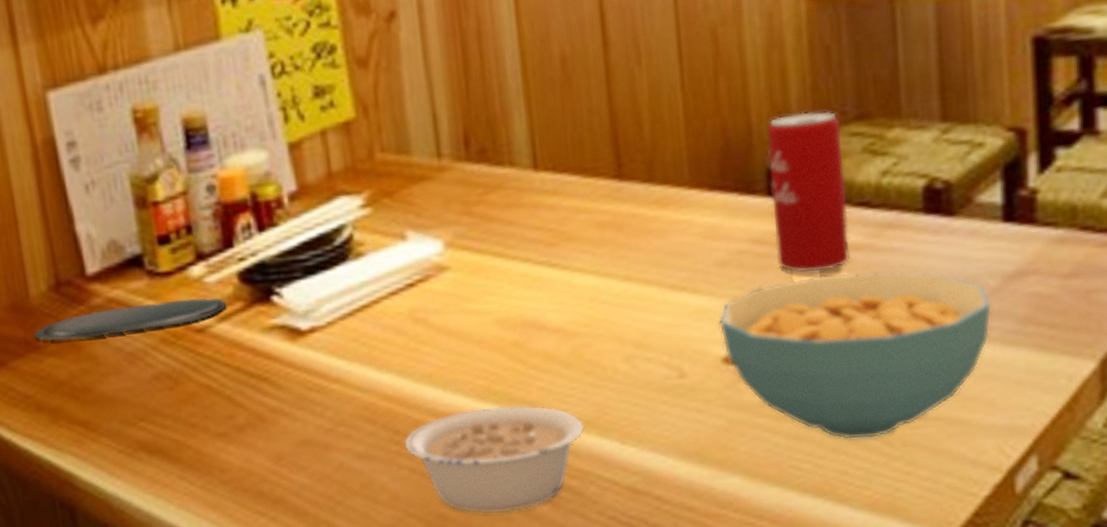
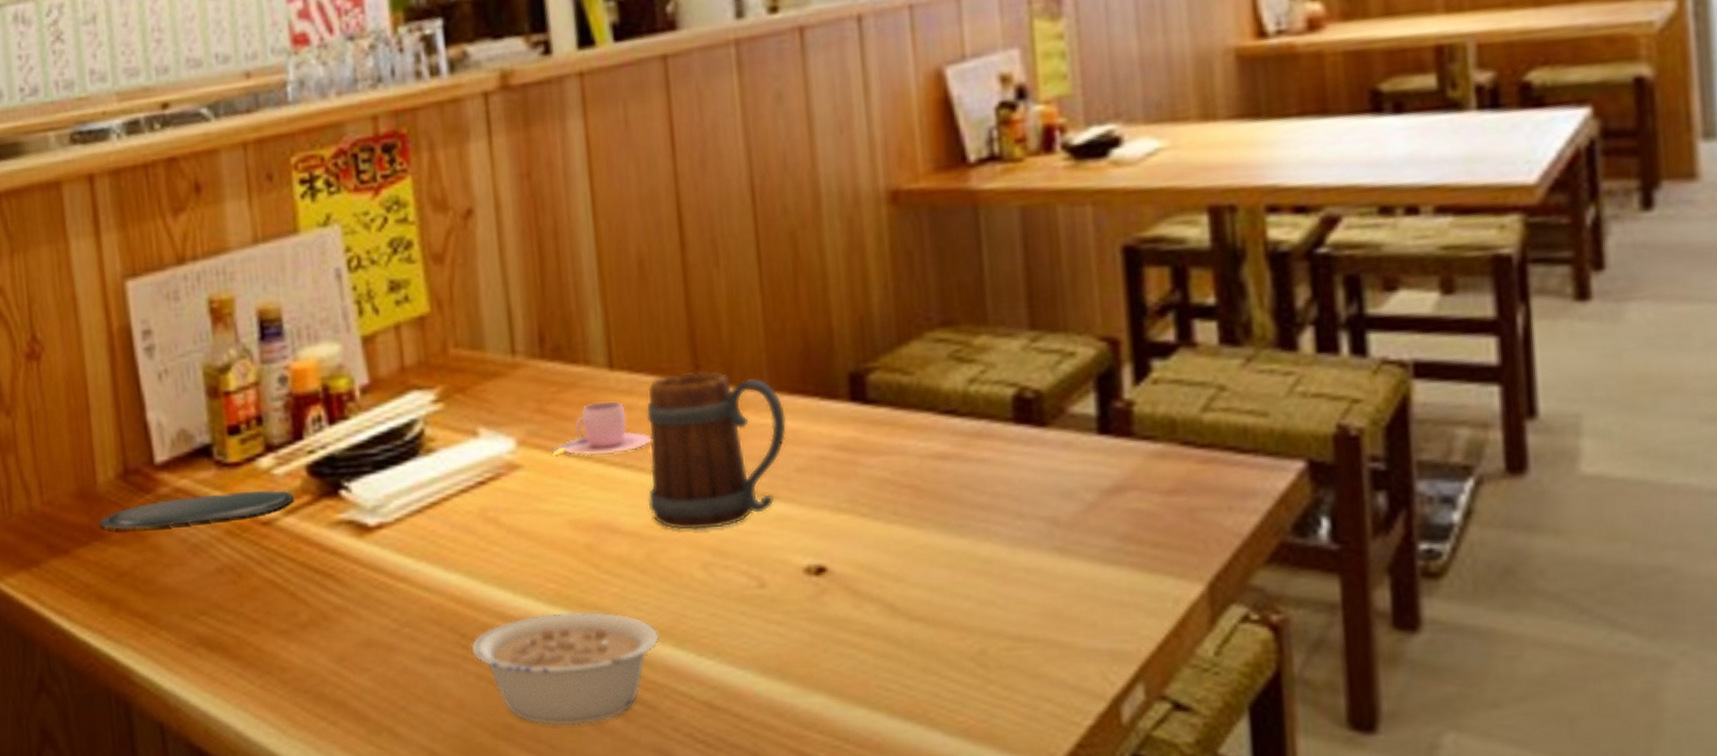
teacup: none [479,201,576,256] -> present [552,401,652,456]
beer mug: none [570,170,706,325] -> present [646,371,787,530]
cereal bowl: present [718,270,993,440] -> none [800,481,1090,660]
beverage can: present [767,111,849,273] -> none [848,316,937,482]

